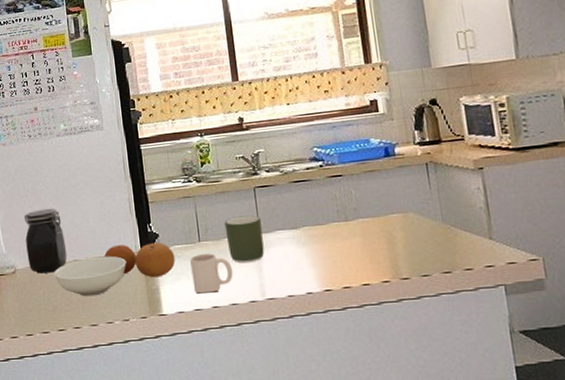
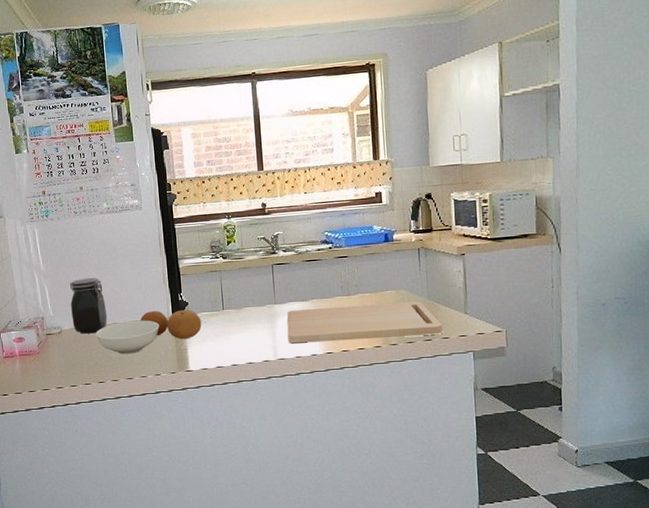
mug: present [190,253,233,294] -> none [214,320,251,354]
mug: present [224,215,264,263] -> none [245,288,278,328]
cutting board: none [275,226,464,280] -> present [287,301,442,344]

